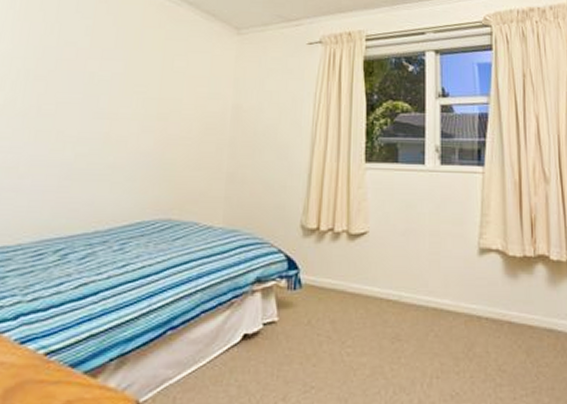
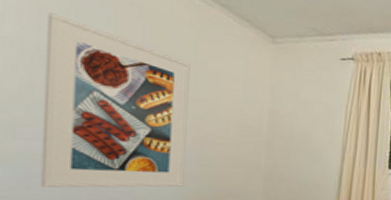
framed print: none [9,30,157,202] -> present [40,13,190,188]

